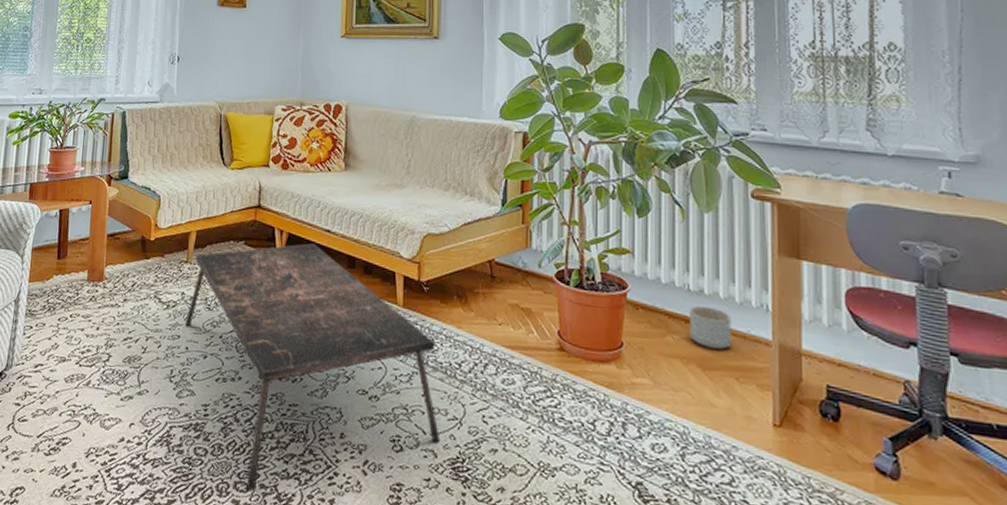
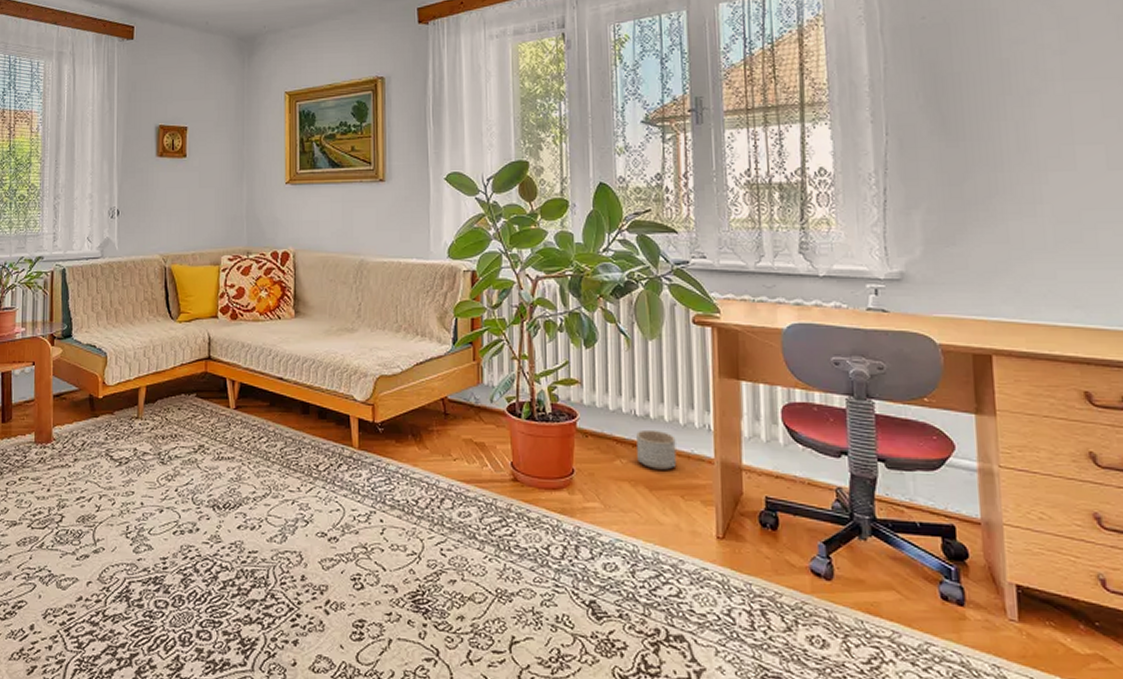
coffee table: present [185,243,441,491] -> none [139,391,401,638]

